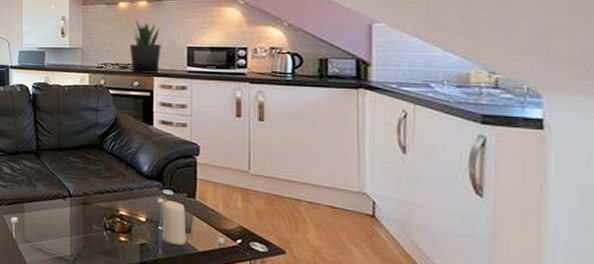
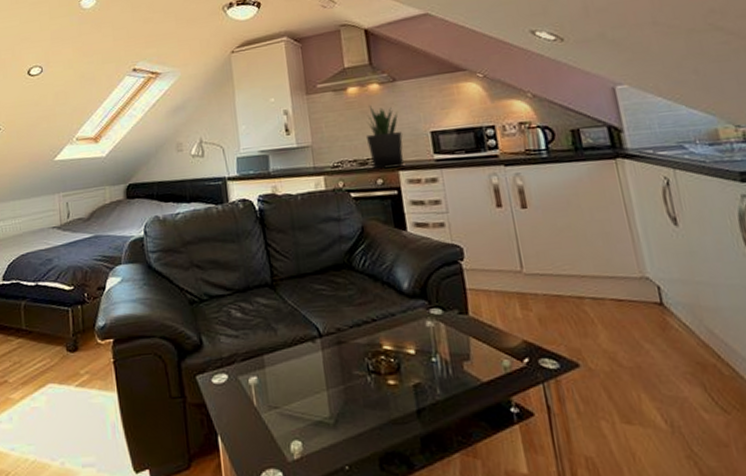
candle: present [162,200,187,246] -> none [432,321,468,380]

